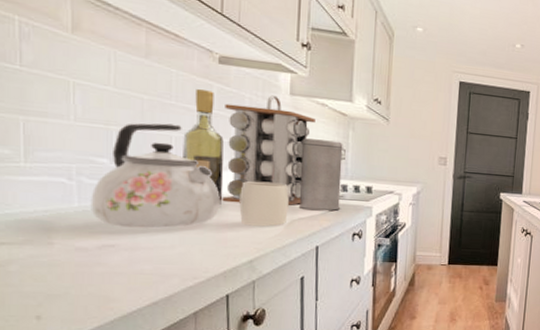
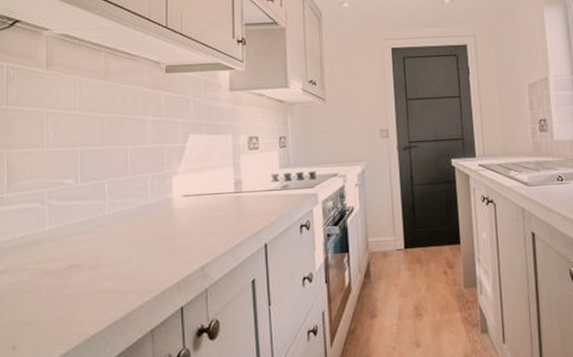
kettle: present [90,123,220,230] -> none [59,136,171,247]
bottle: present [183,89,224,209] -> none [137,100,174,215]
spice rack: present [221,95,315,206] -> none [172,94,255,208]
mug: present [239,181,289,227] -> none [189,180,235,230]
canister: present [298,138,343,212] -> none [243,129,286,206]

